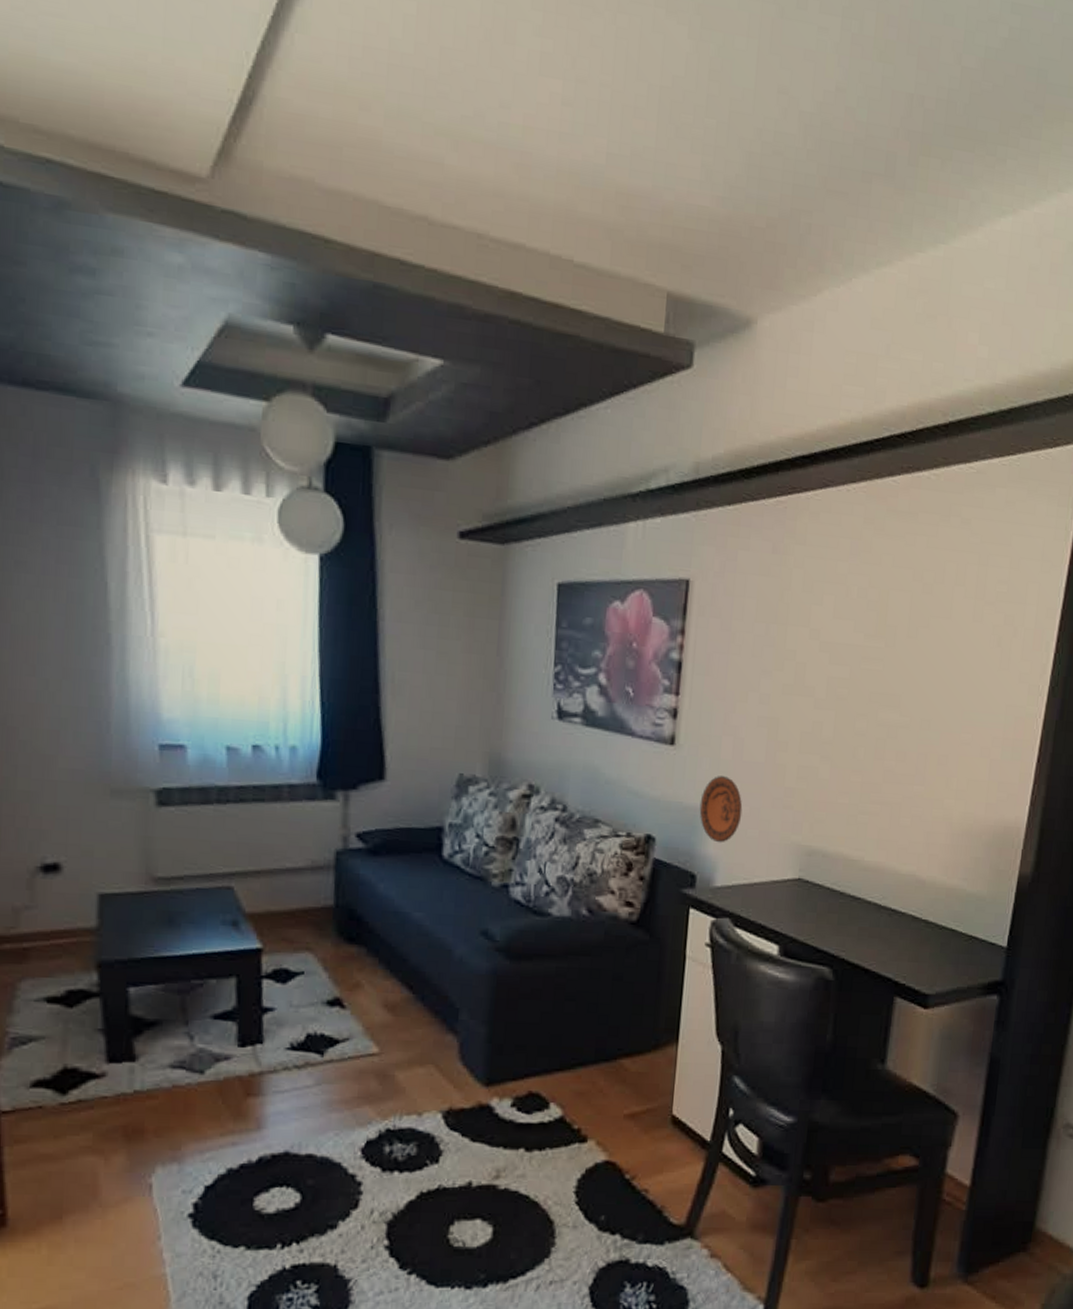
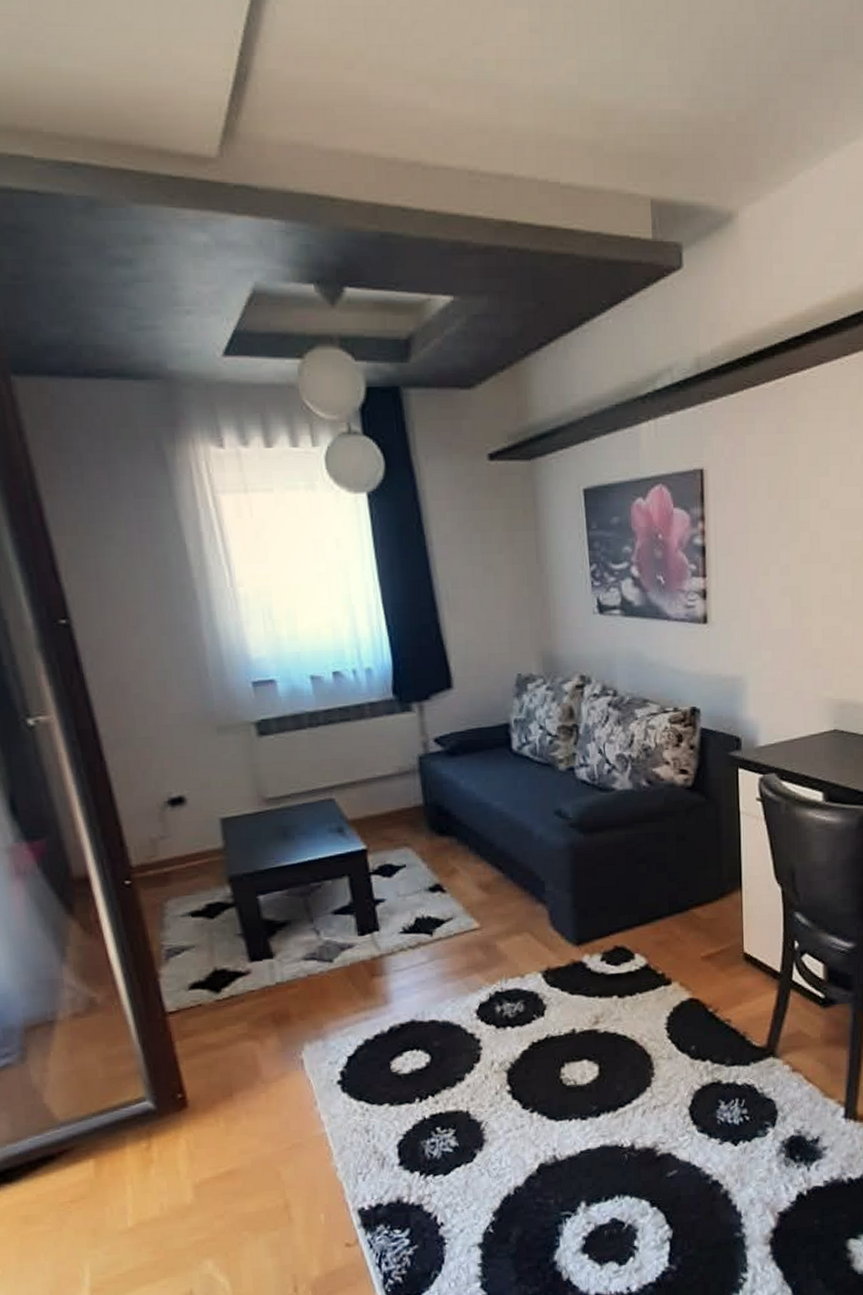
decorative plate: present [699,776,743,843] -> none [736,646,776,707]

